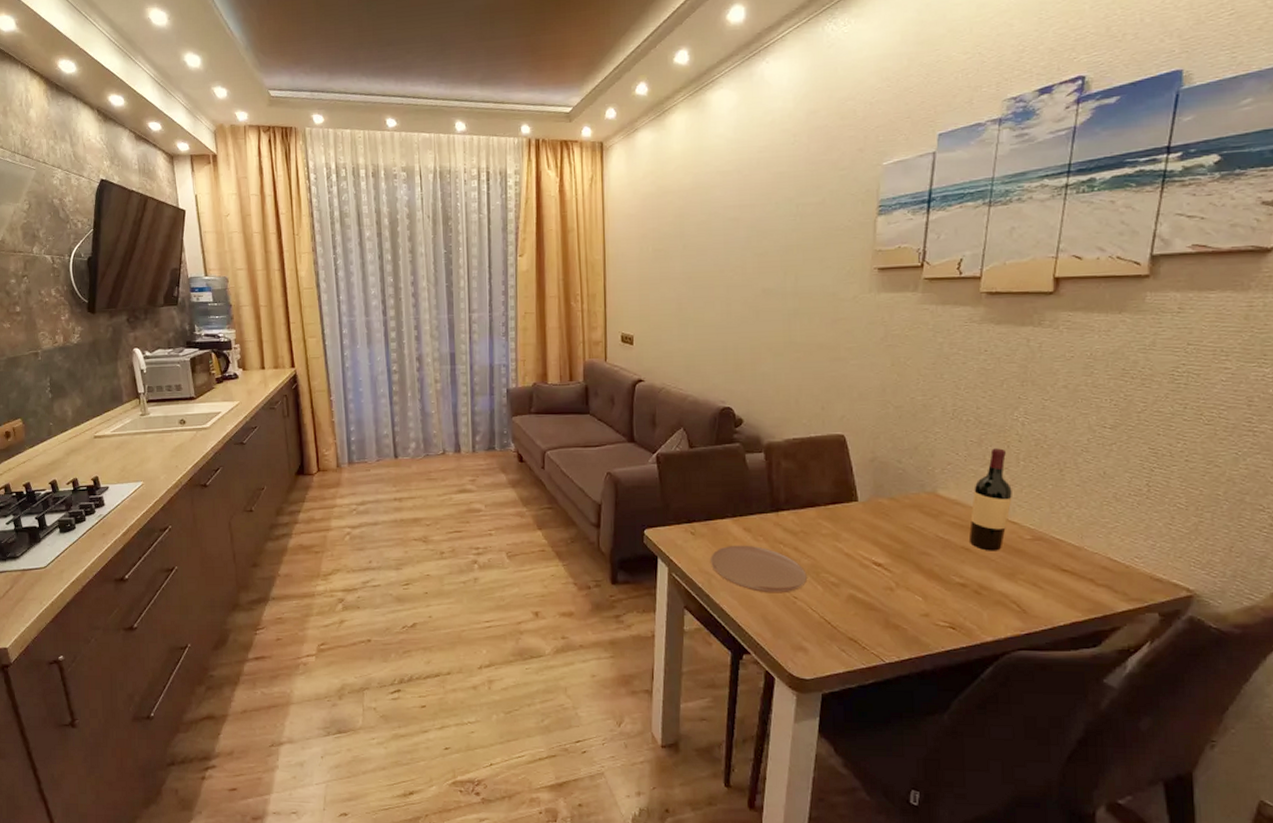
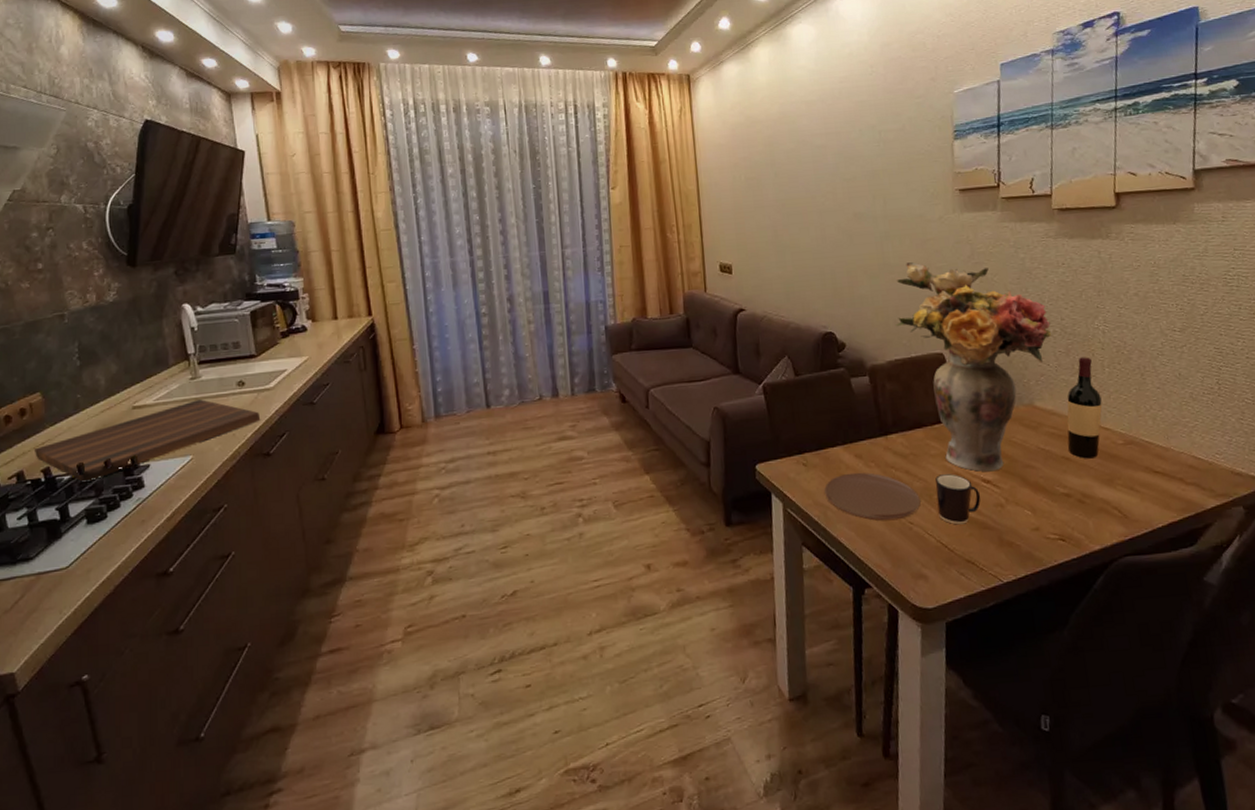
cutting board: none [17,434,199,498] -> present [33,399,261,483]
flower arrangement: none [797,342,965,555] -> present [896,262,1052,472]
mug: none [823,554,870,604] -> present [934,474,981,525]

